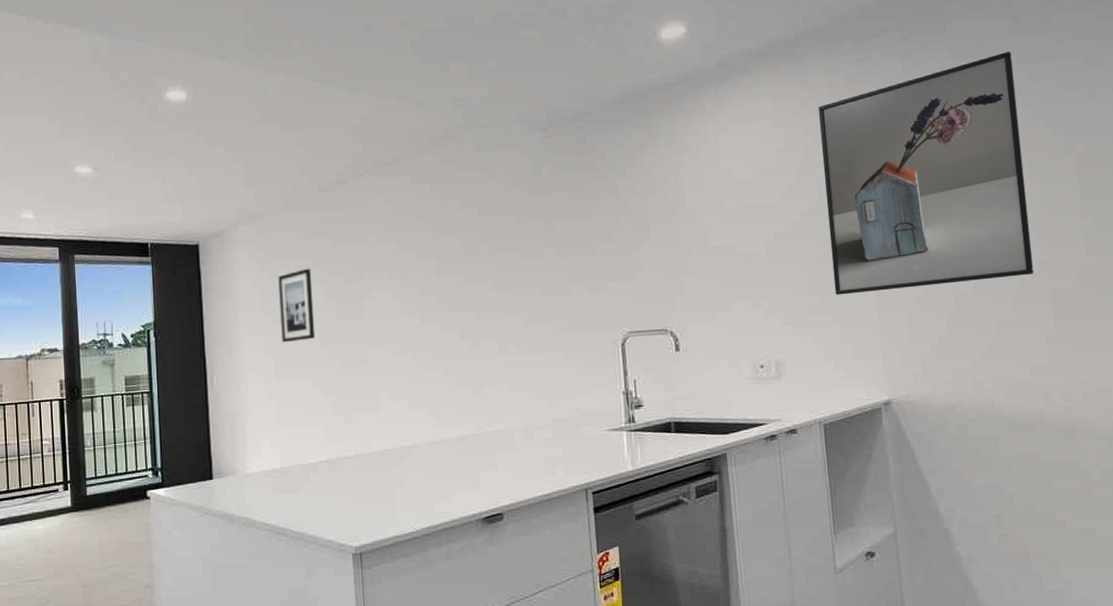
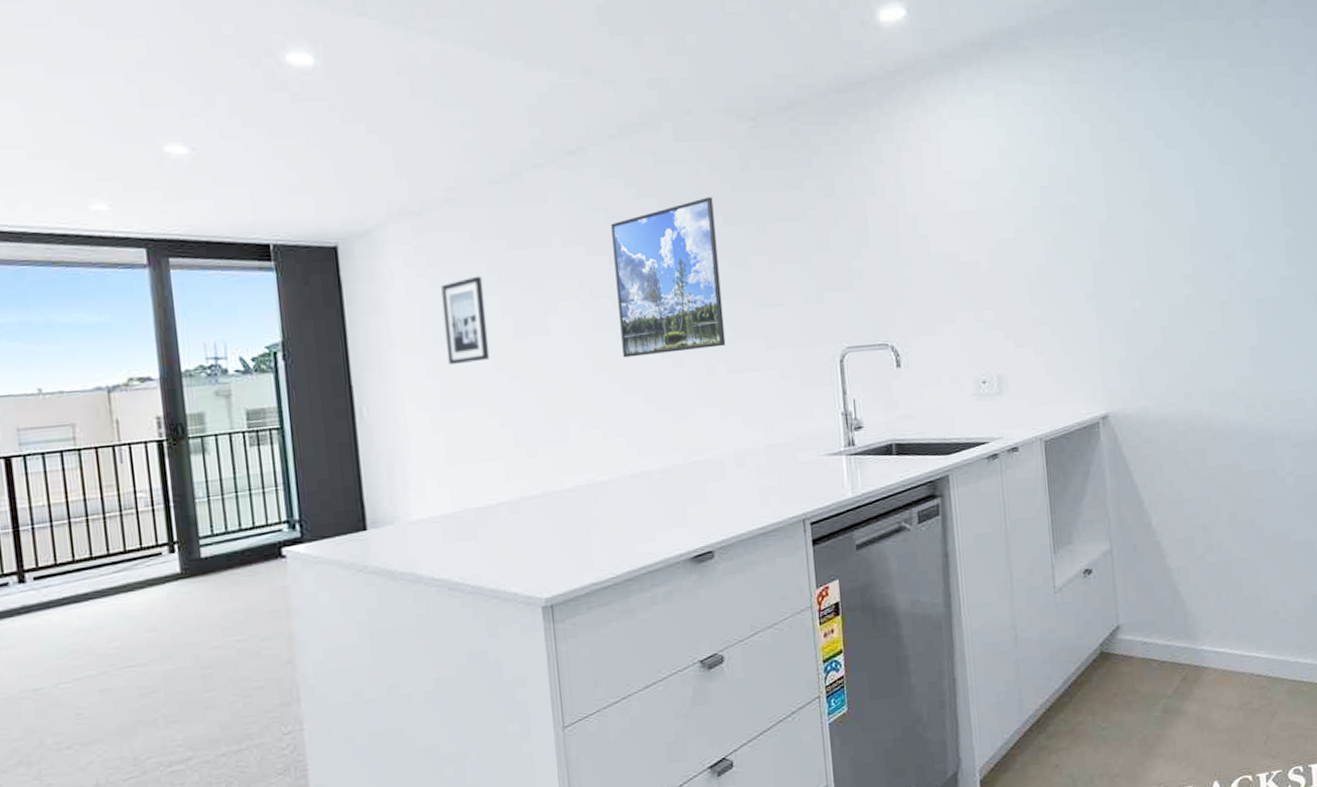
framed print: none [419,199,517,339] -> present [611,197,726,358]
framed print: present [818,52,1034,295] -> none [1040,55,1241,306]

